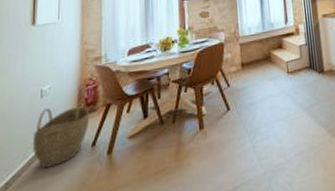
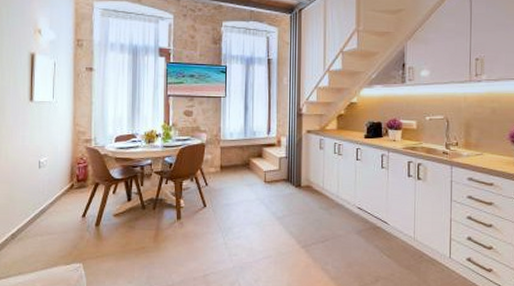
woven basket: present [32,99,89,169] -> none [32,175,80,228]

